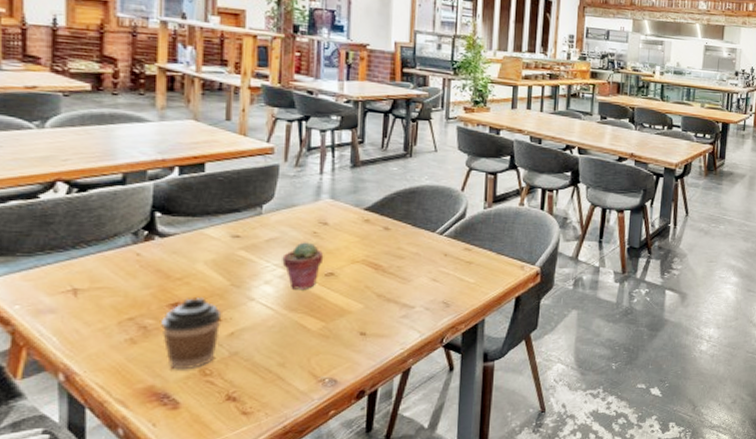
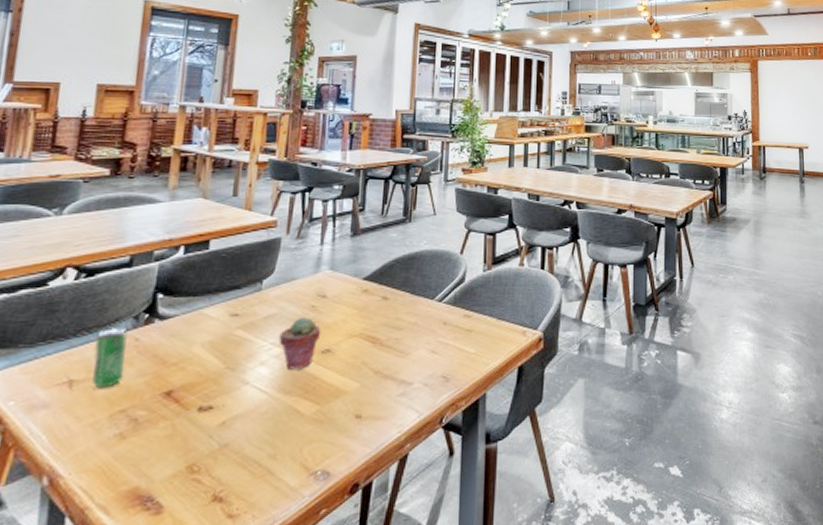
beverage can: none [94,243,129,298] -> present [92,328,127,389]
coffee cup: present [161,296,222,370] -> none [152,382,215,468]

